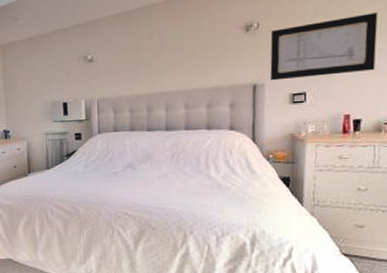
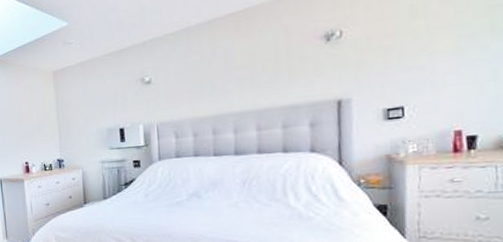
wall art: present [270,12,378,81] -> none [356,9,494,95]

